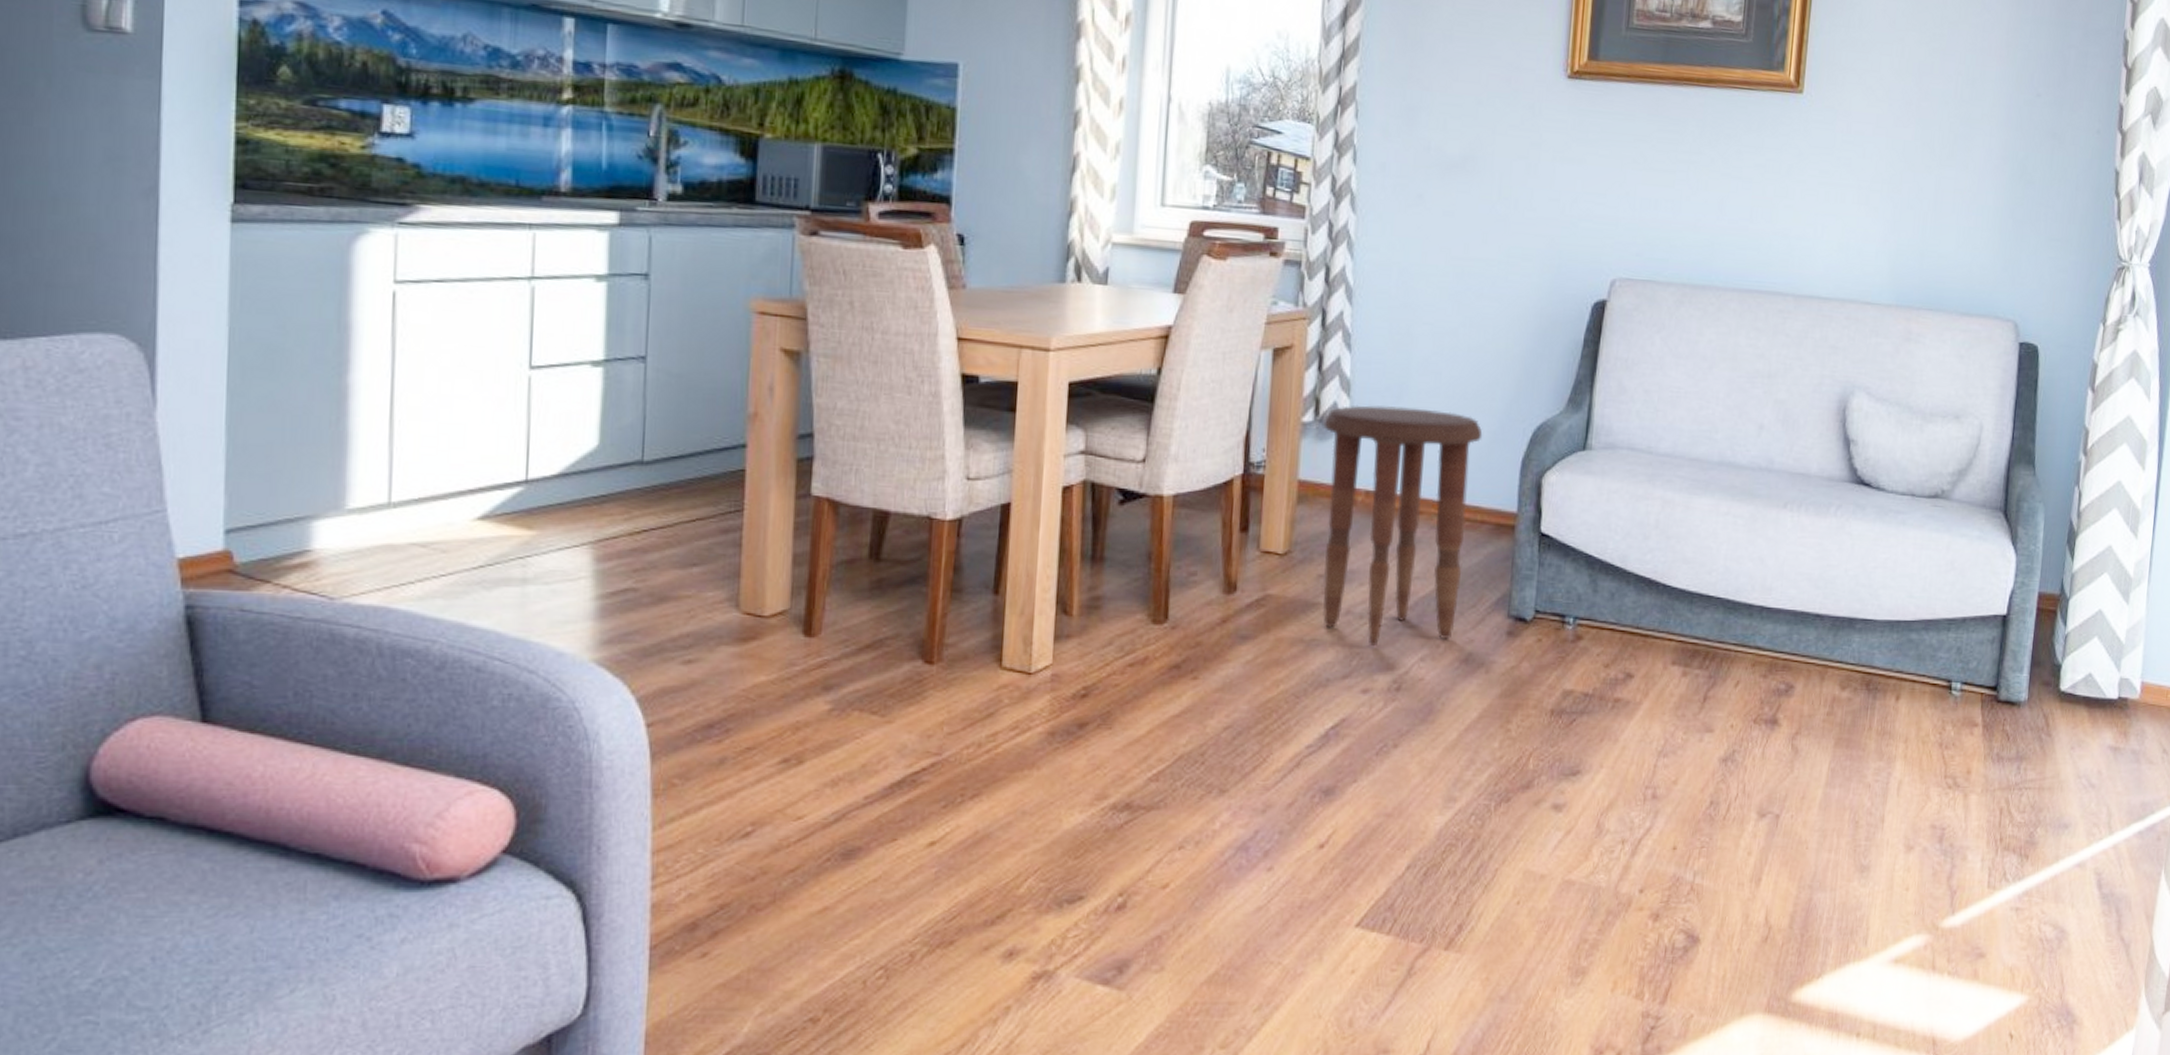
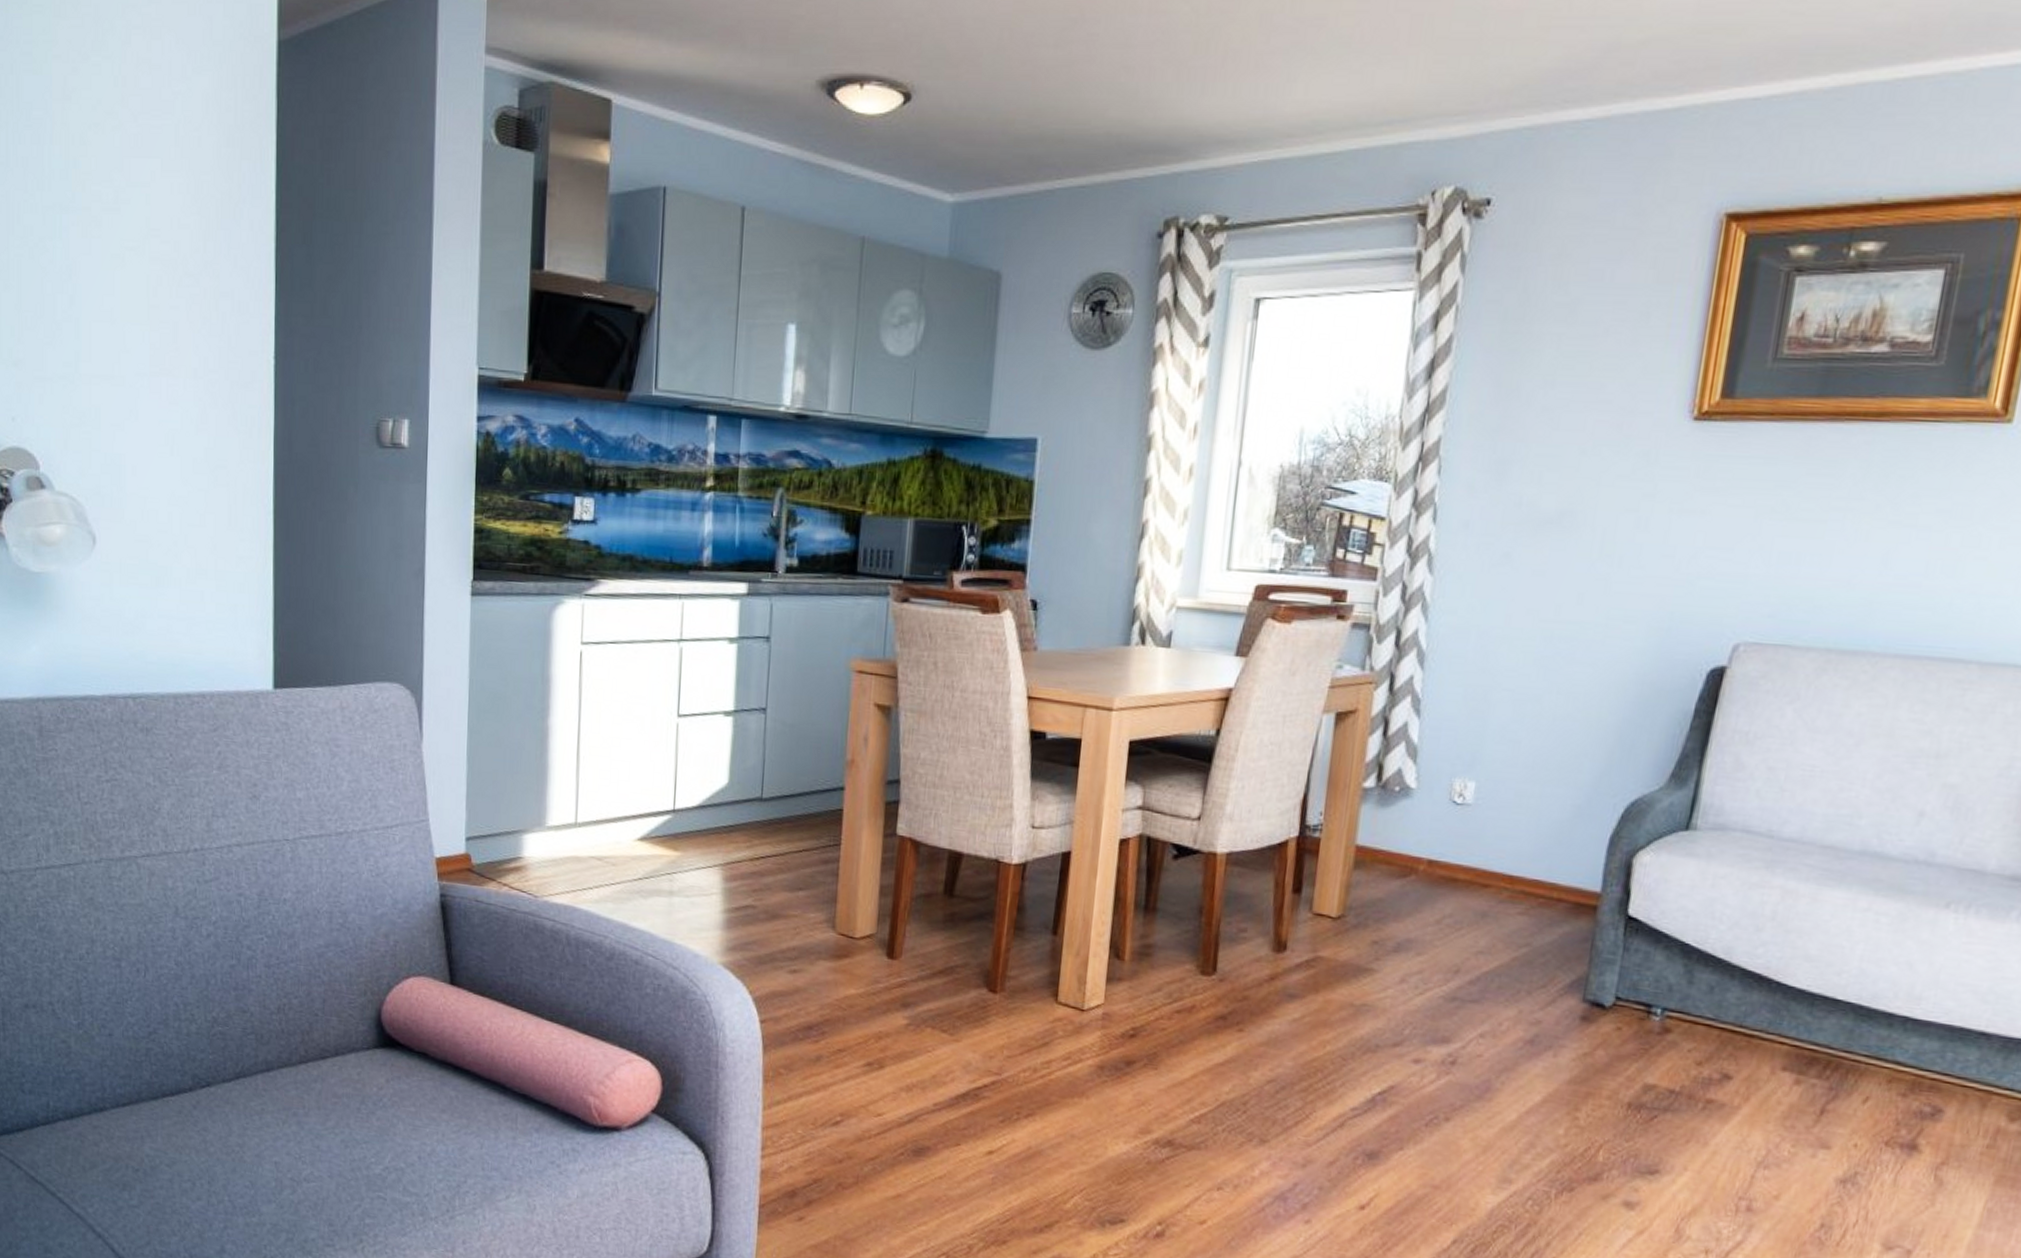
side table: present [1322,405,1483,646] -> none [1375,772,1565,1018]

